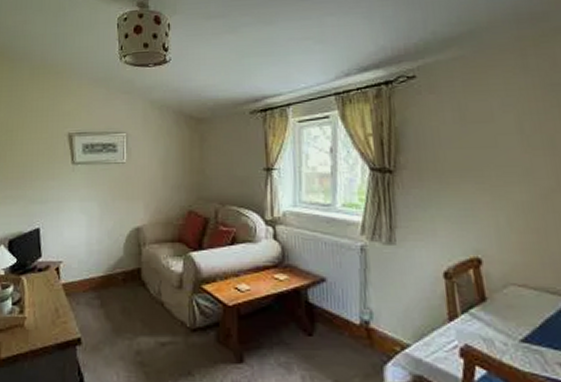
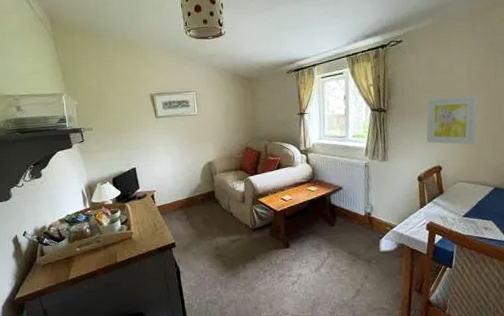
wall art: none [455,157,537,229] -> present [426,96,478,145]

